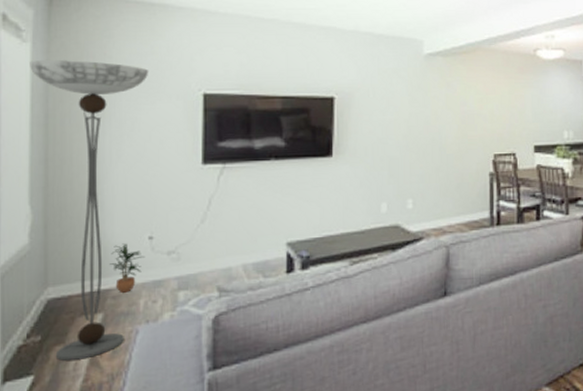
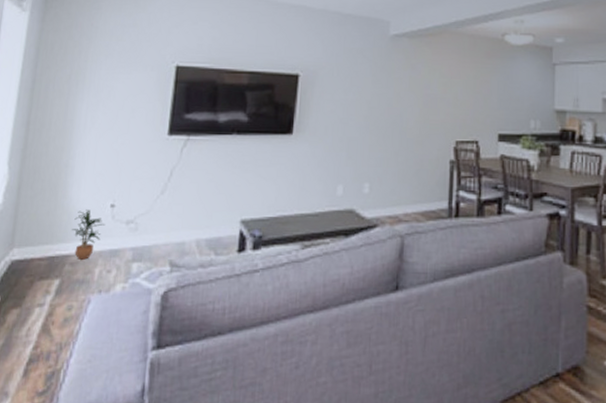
floor lamp: present [30,60,149,361] -> none [11,28,130,325]

